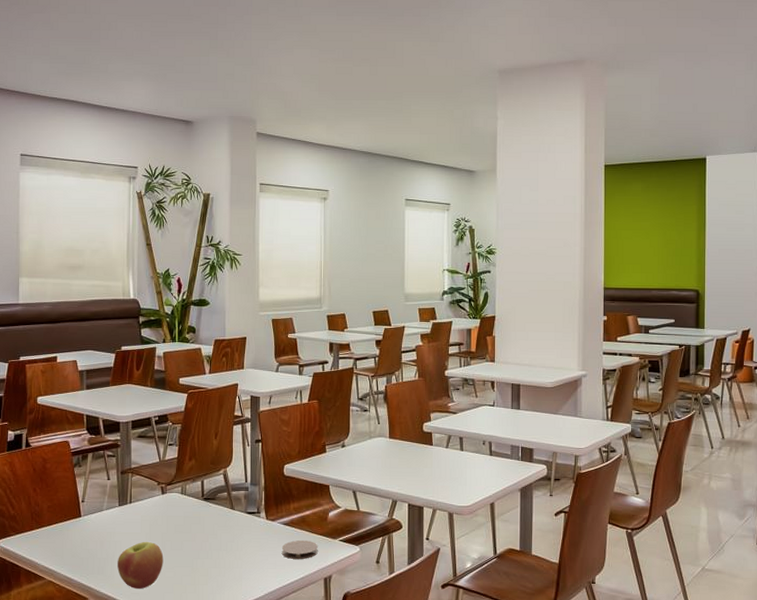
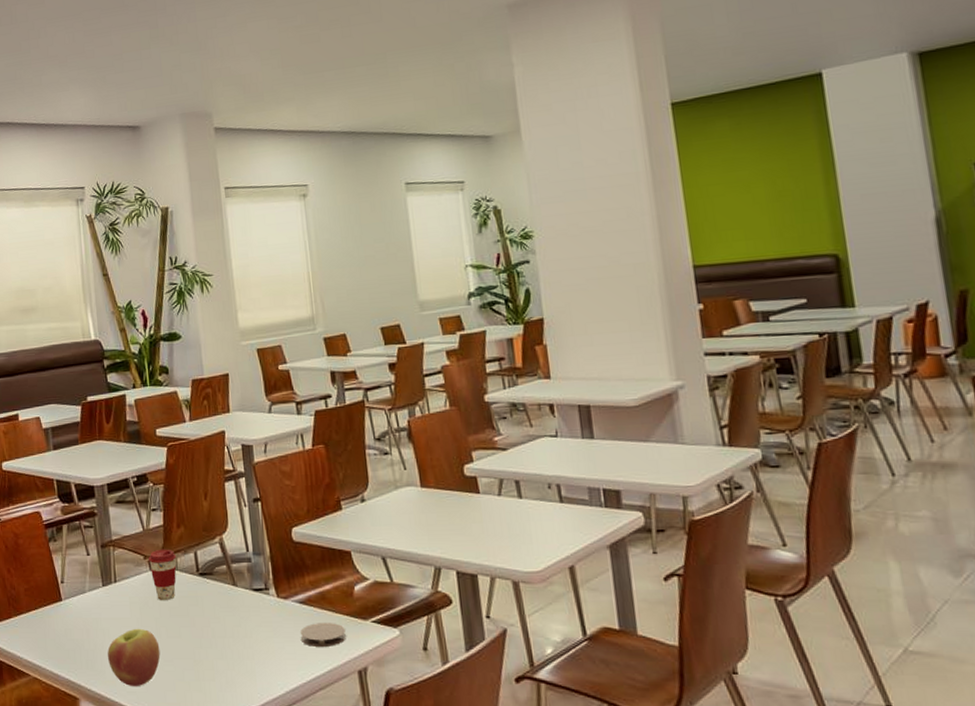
coffee cup: none [161,477,186,519] -> present [148,549,177,600]

